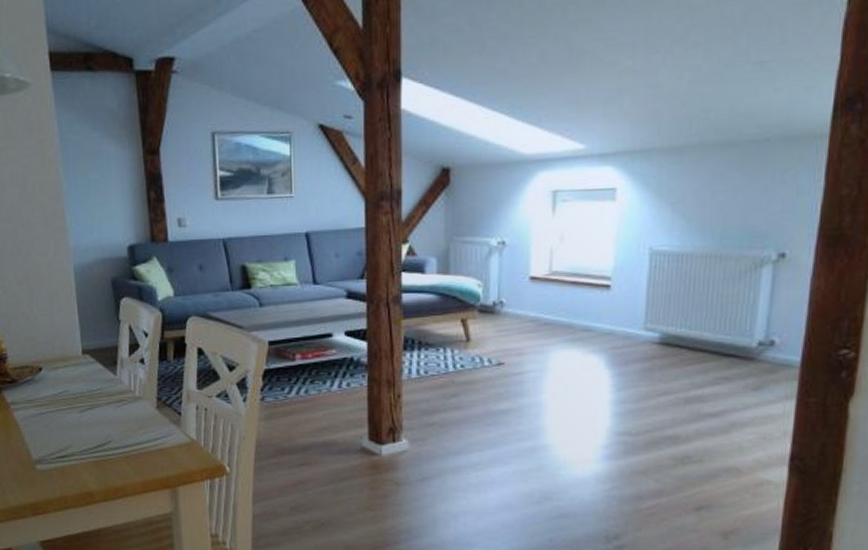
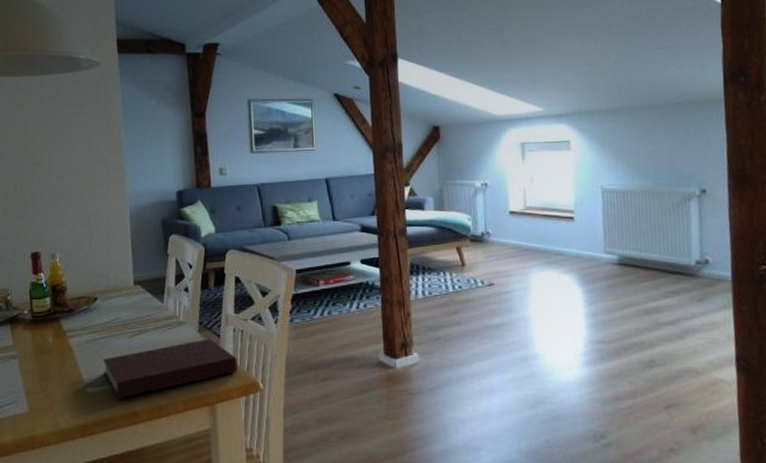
notebook: none [51,416,201,477] -> present [102,338,237,398]

